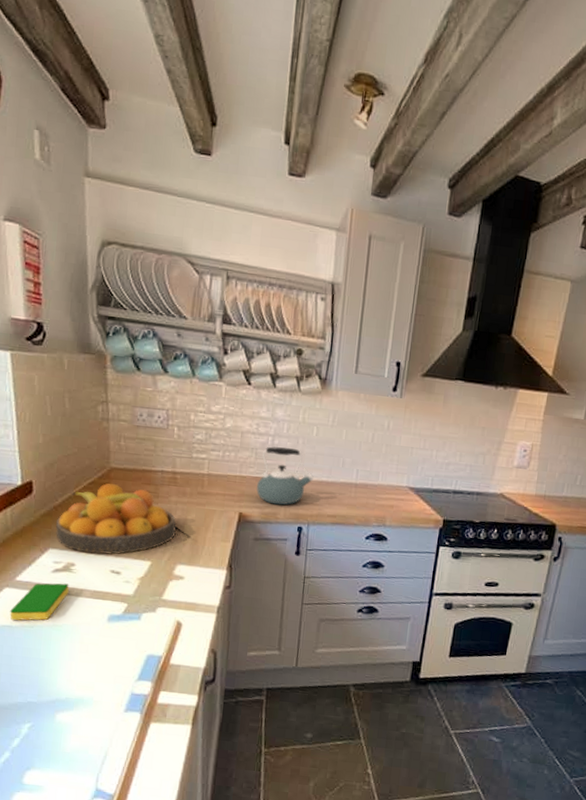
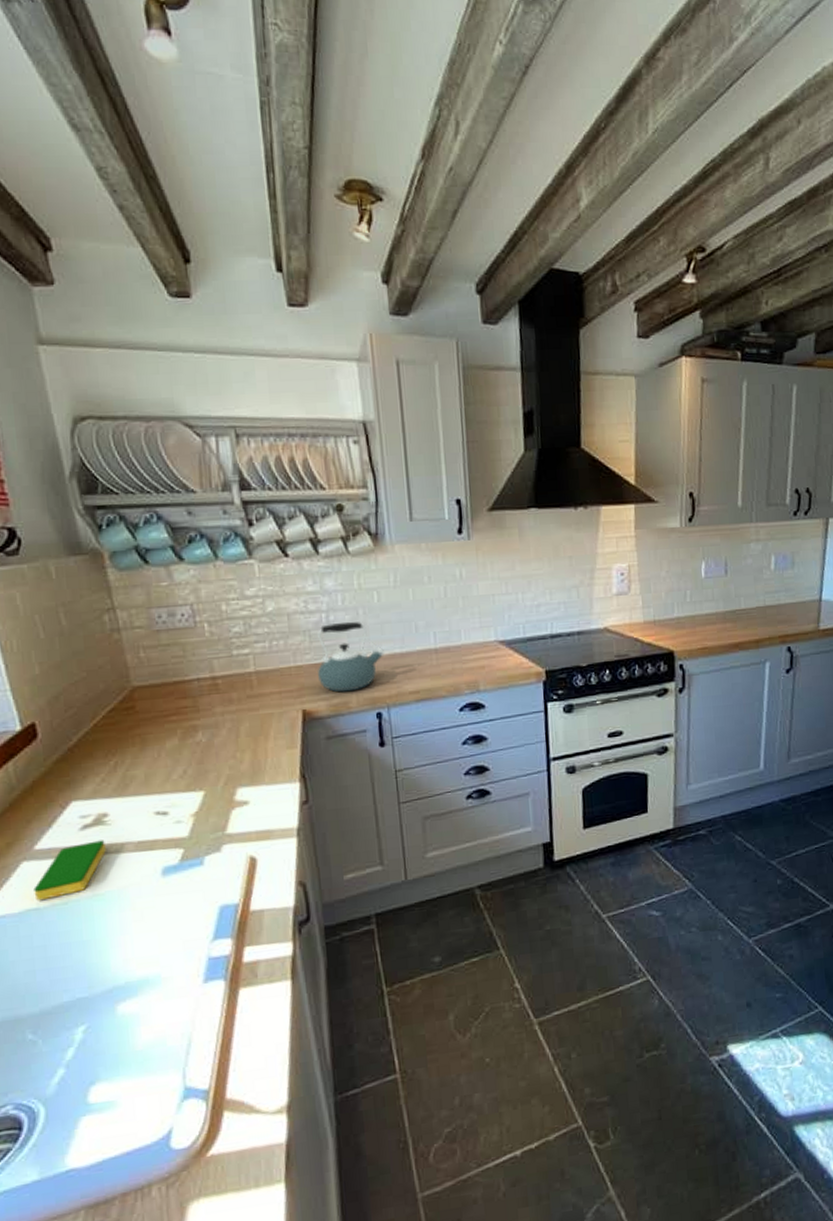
fruit bowl: present [55,483,177,555] -> none [74,704,229,798]

